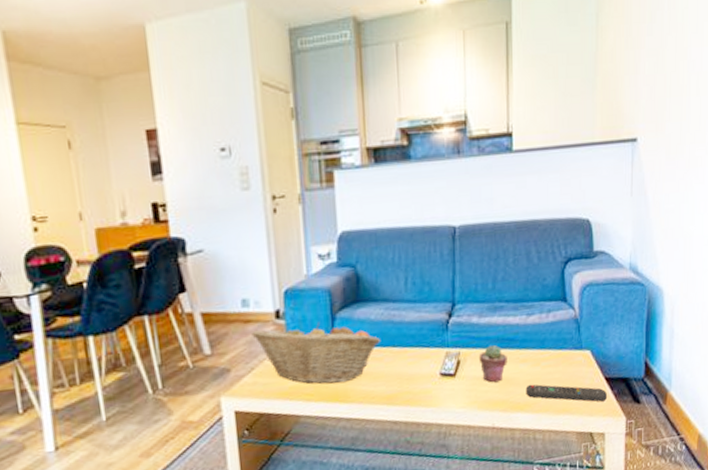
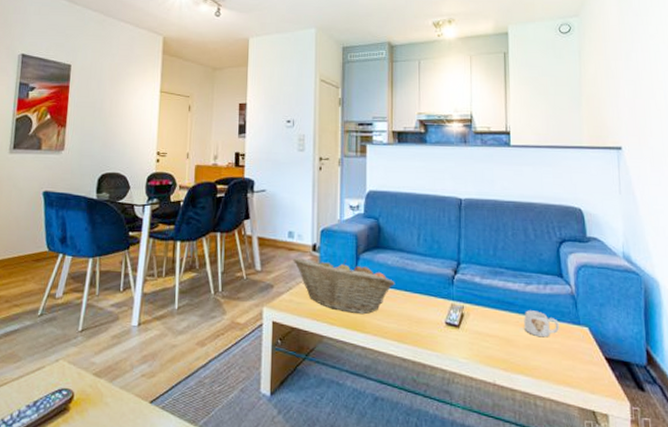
potted succulent: present [478,345,507,383] -> none [481,306,508,341]
mug: none [525,342,562,370] -> present [524,310,560,338]
remote control: present [525,384,607,402] -> none [525,349,608,381]

